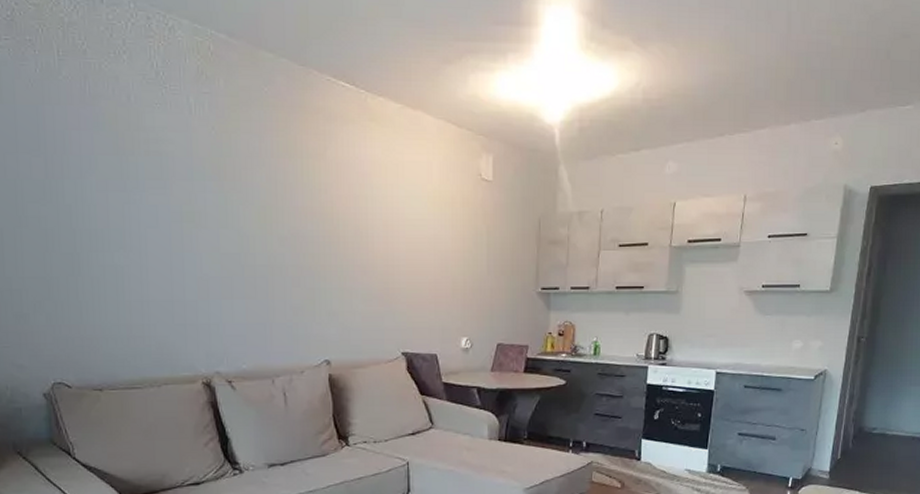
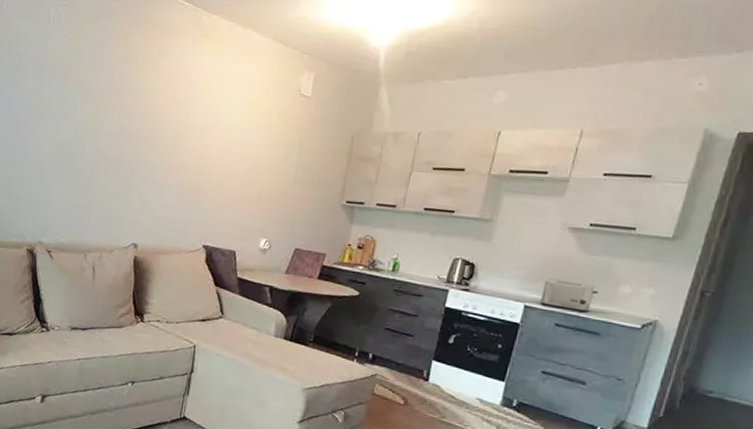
toaster: none [729,342,776,373] -> present [540,278,598,314]

